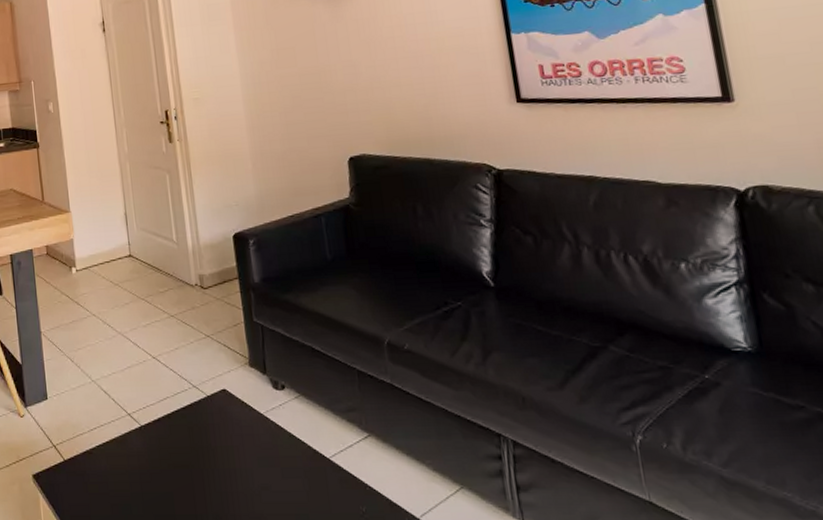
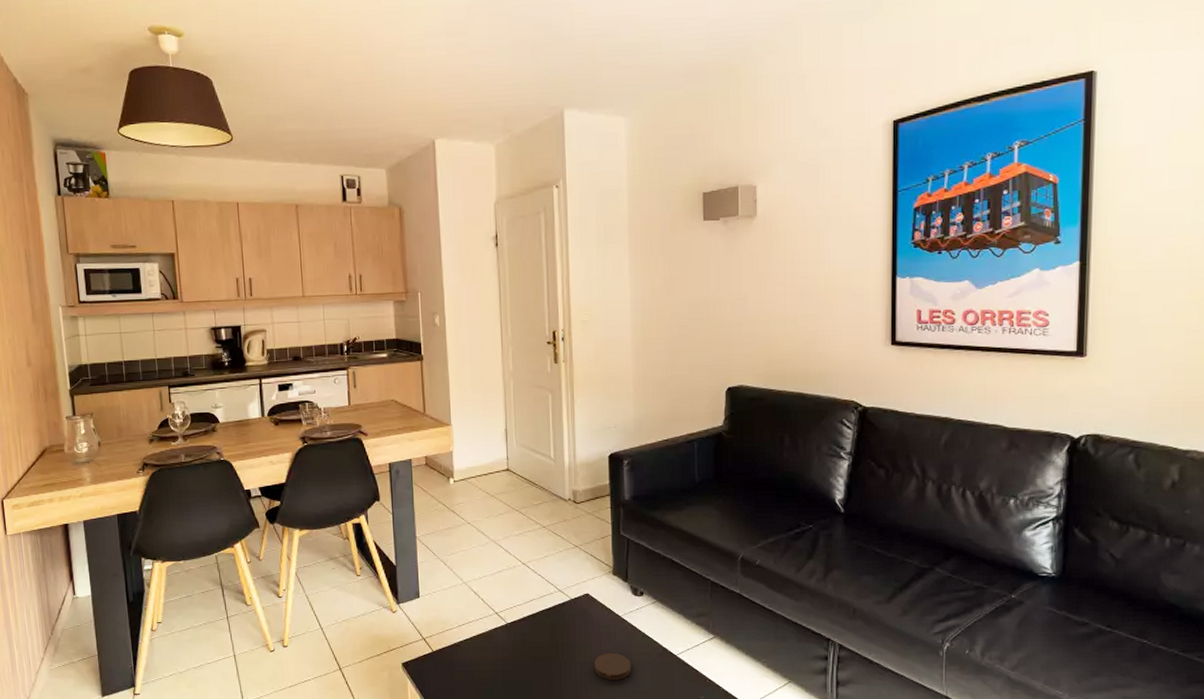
coaster: none [239,458,281,489] -> present [594,653,631,680]

